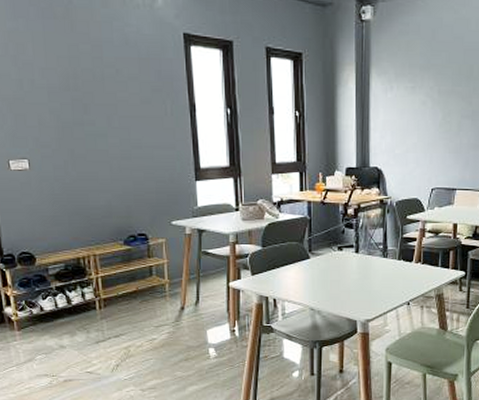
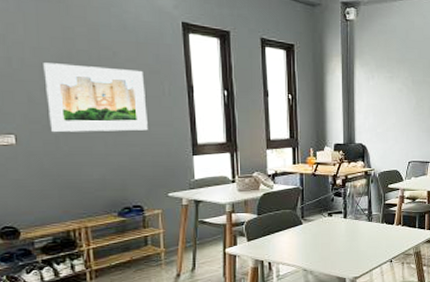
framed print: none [51,84,151,156] -> present [43,63,148,132]

